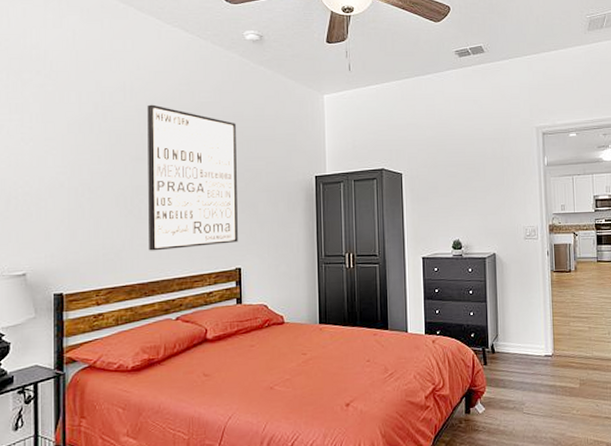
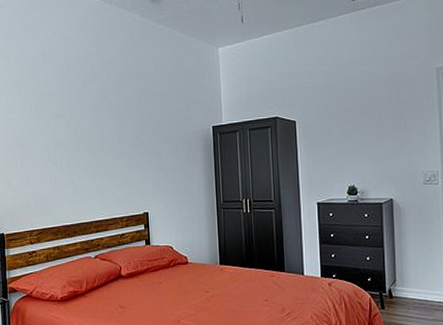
wall art: present [147,104,238,251] -> none [63,66,145,197]

